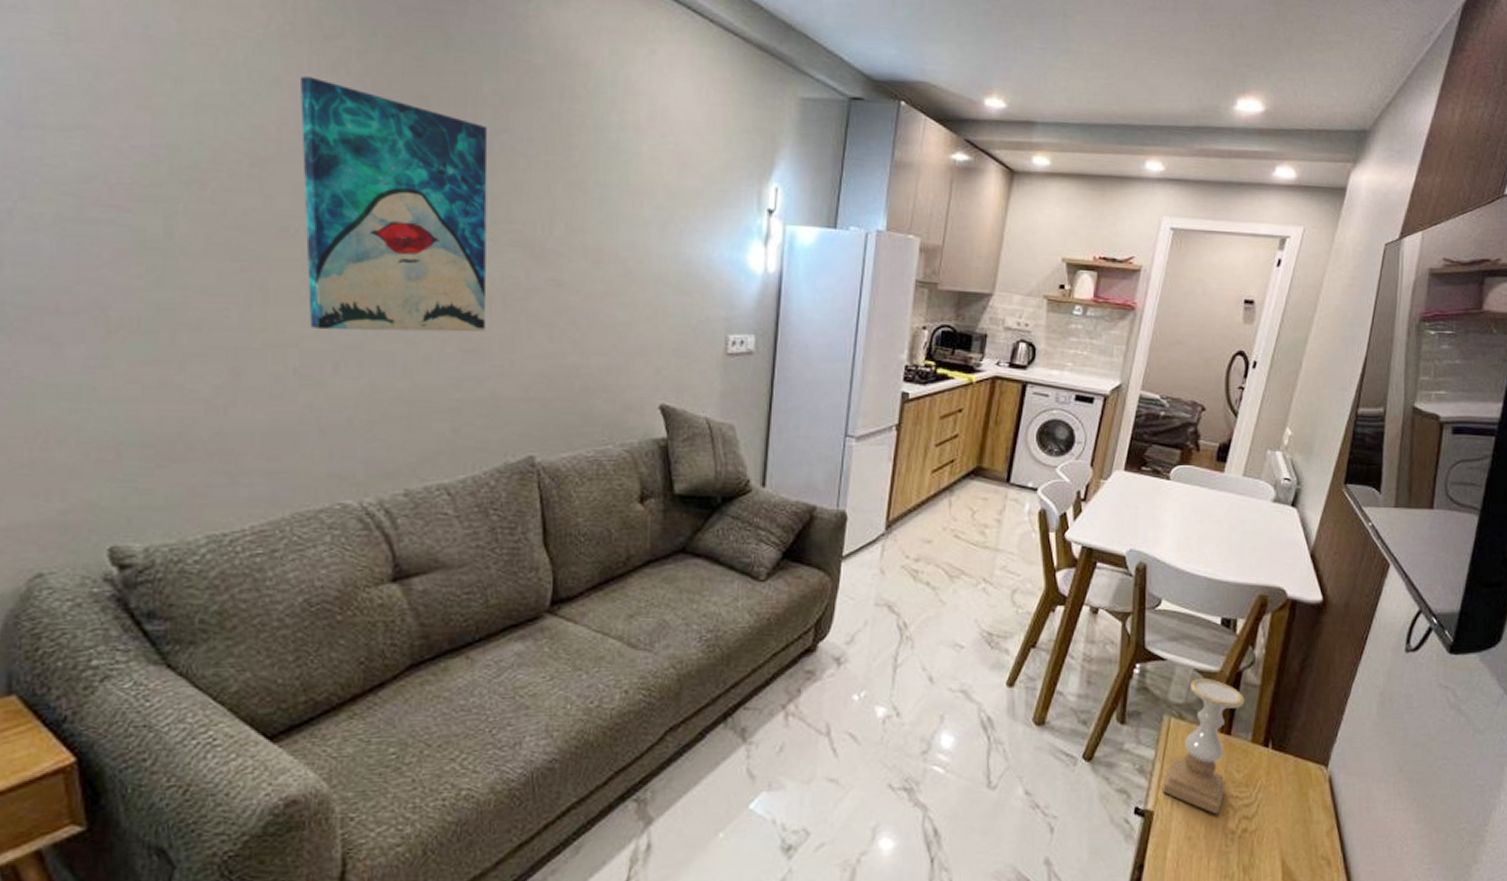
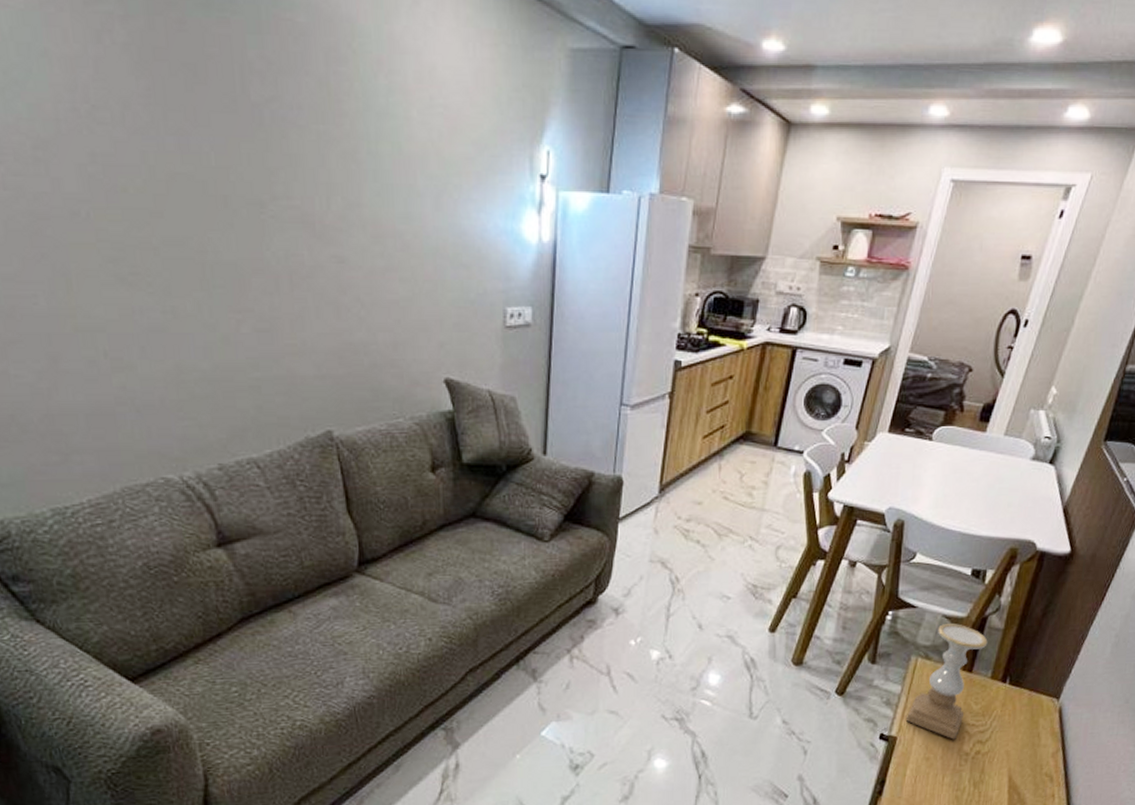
wall art: present [299,76,488,332] -> none [66,47,277,314]

